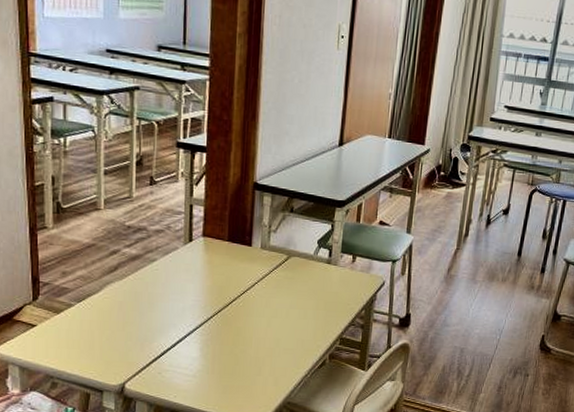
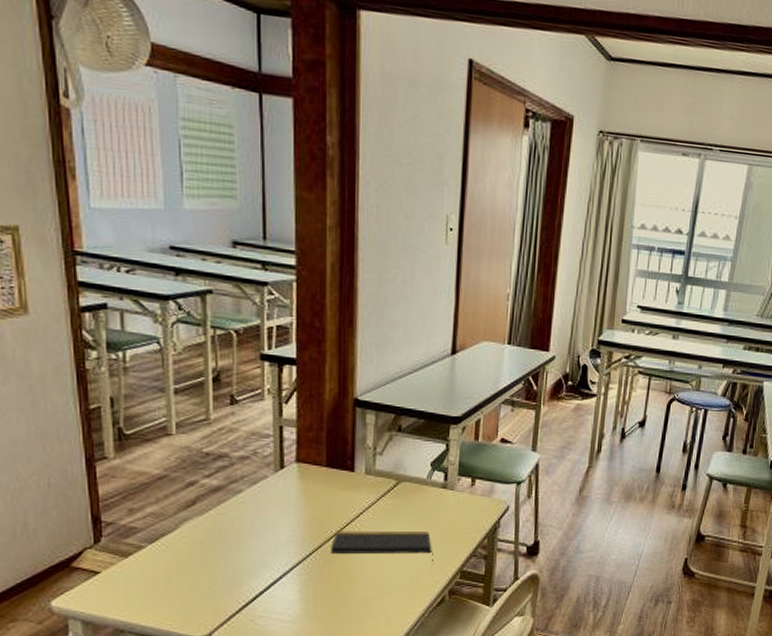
notepad: none [229,298,317,329] -> present [331,531,433,562]

